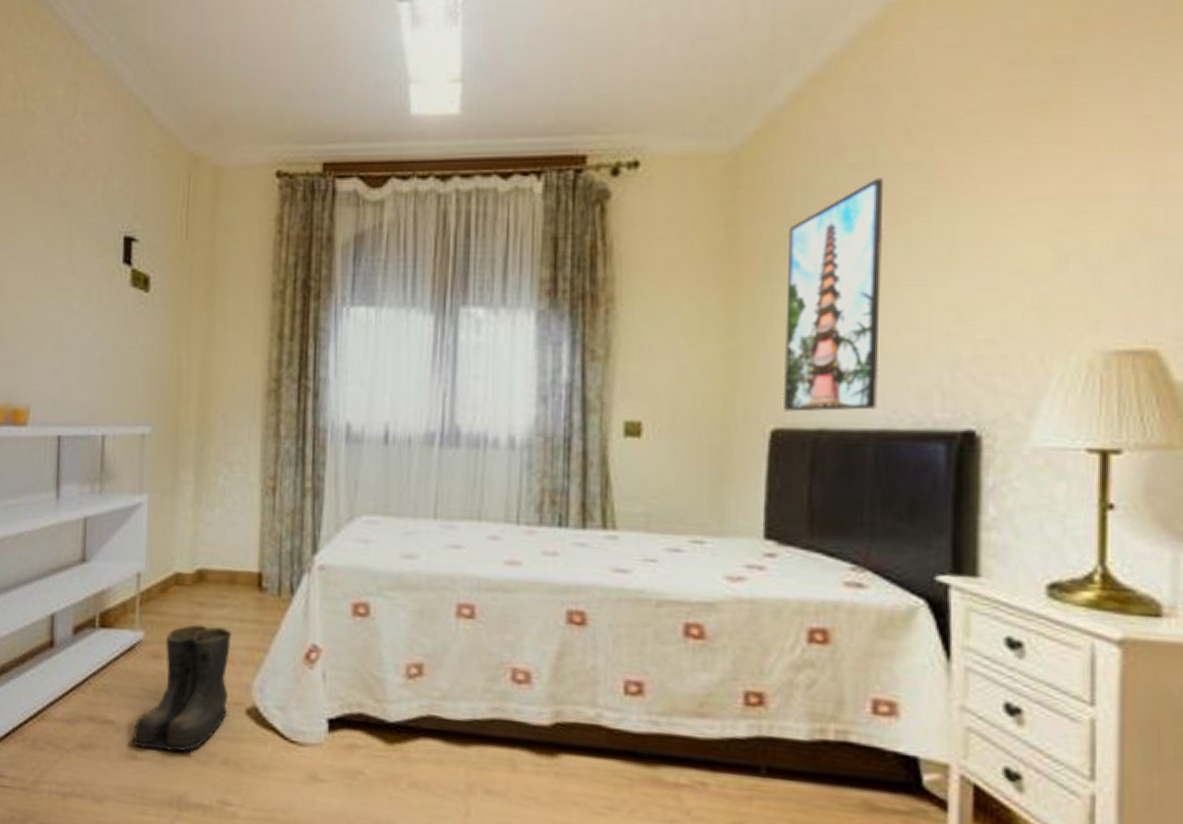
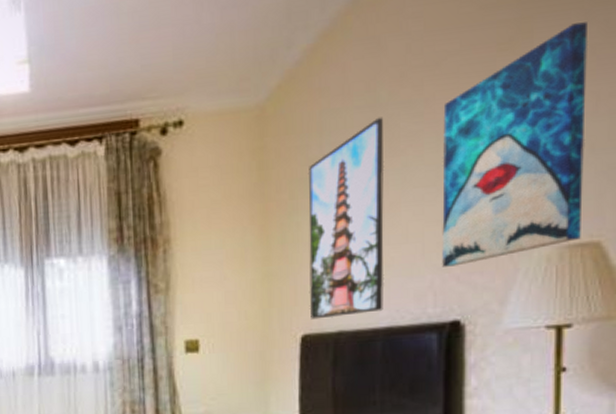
wall art: none [953,89,1140,363] -> present [442,22,589,267]

